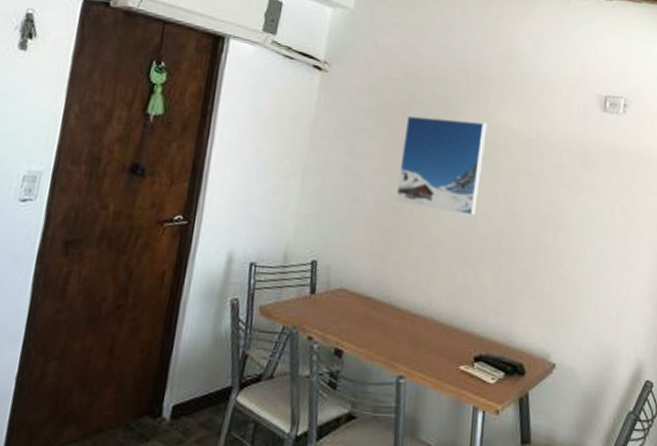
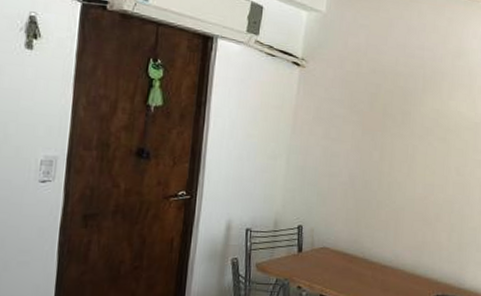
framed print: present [395,115,488,215] -> none [366,104,441,185]

